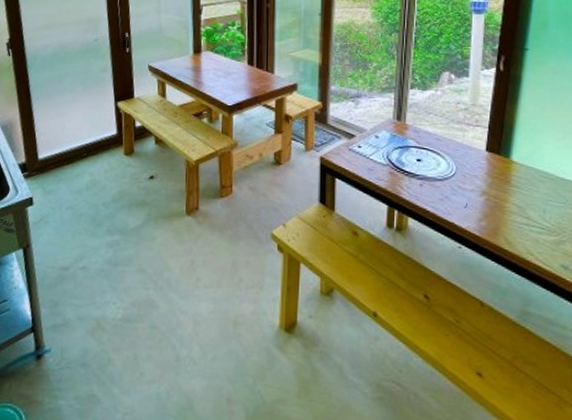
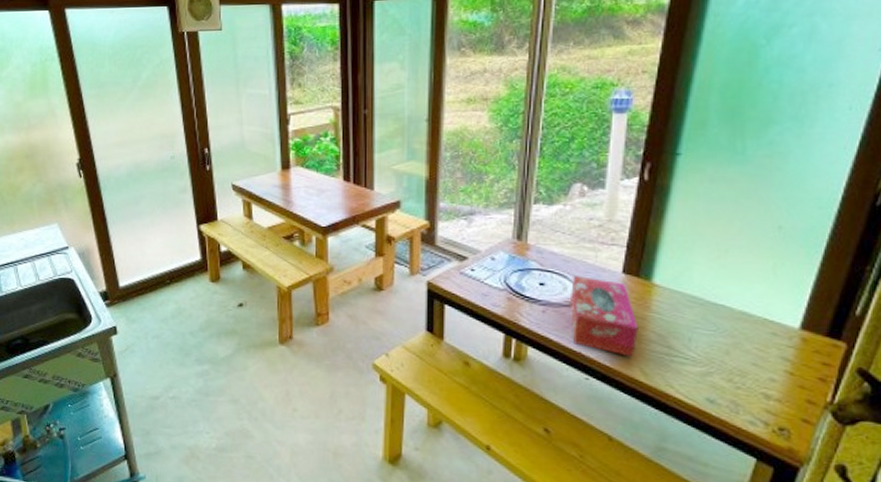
tissue box: none [444,153,501,227] -> present [571,276,639,357]

